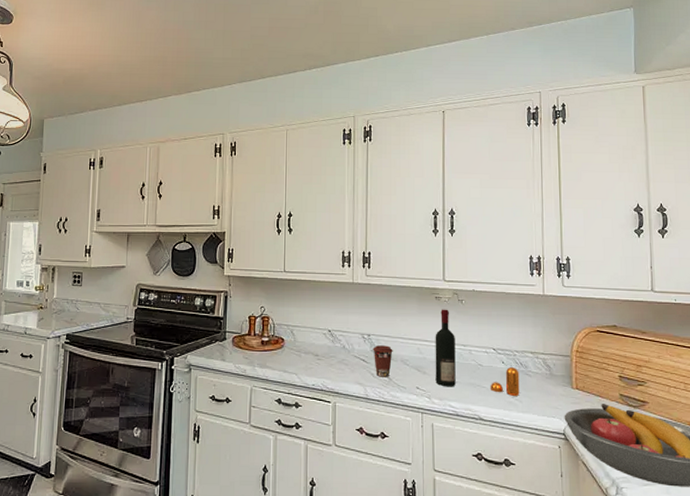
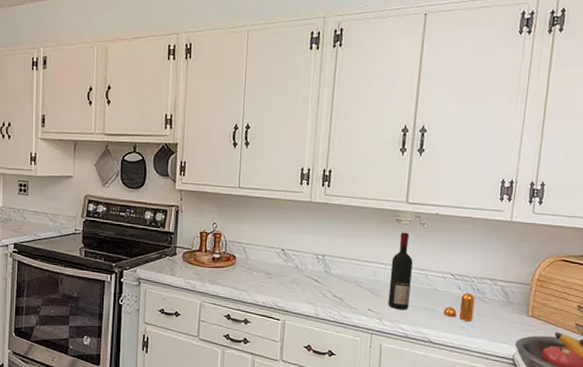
coffee cup: present [373,345,393,377] -> none [326,266,347,298]

